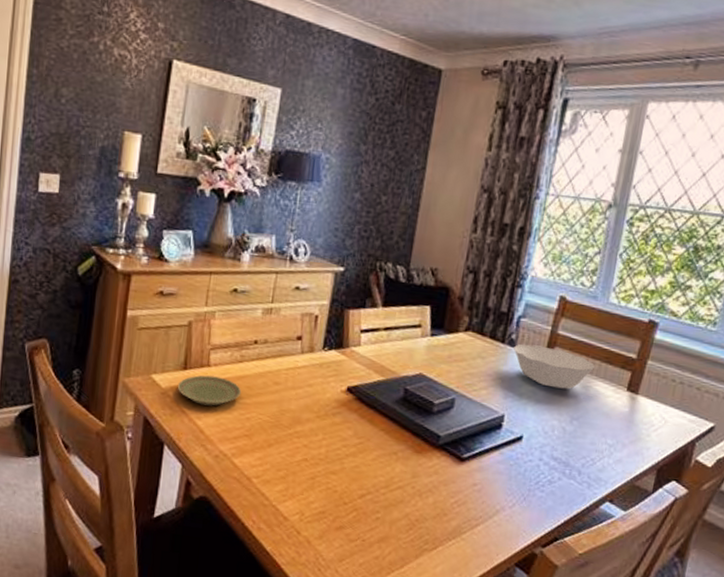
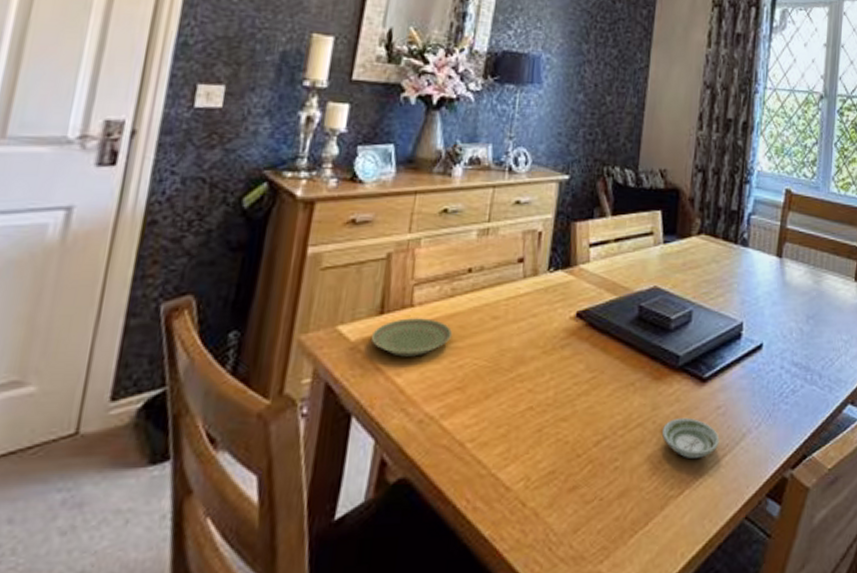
saucer: none [419,487,474,524] -> present [661,417,720,459]
bowl: present [514,343,595,390] -> none [747,242,823,287]

